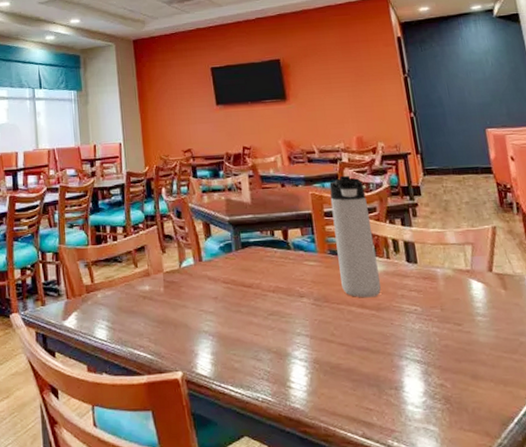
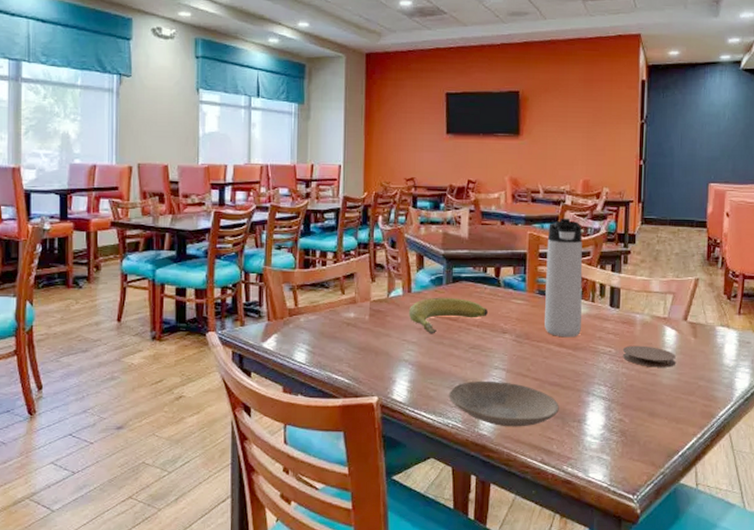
banana: none [202,263,283,303] -> present [408,297,489,334]
plate: none [253,349,373,399] -> present [448,380,559,427]
coaster: none [428,301,490,325] -> present [622,345,676,367]

